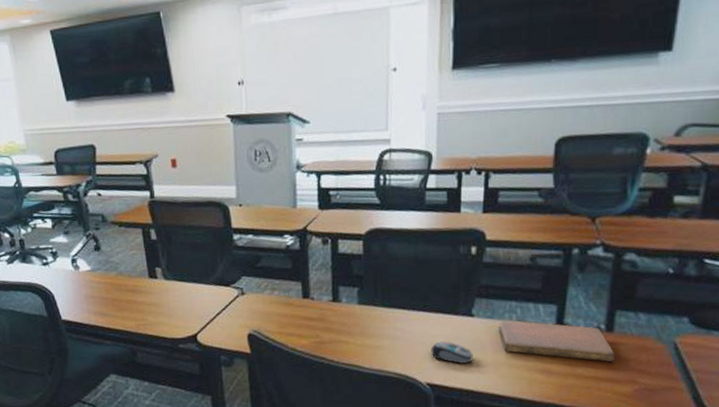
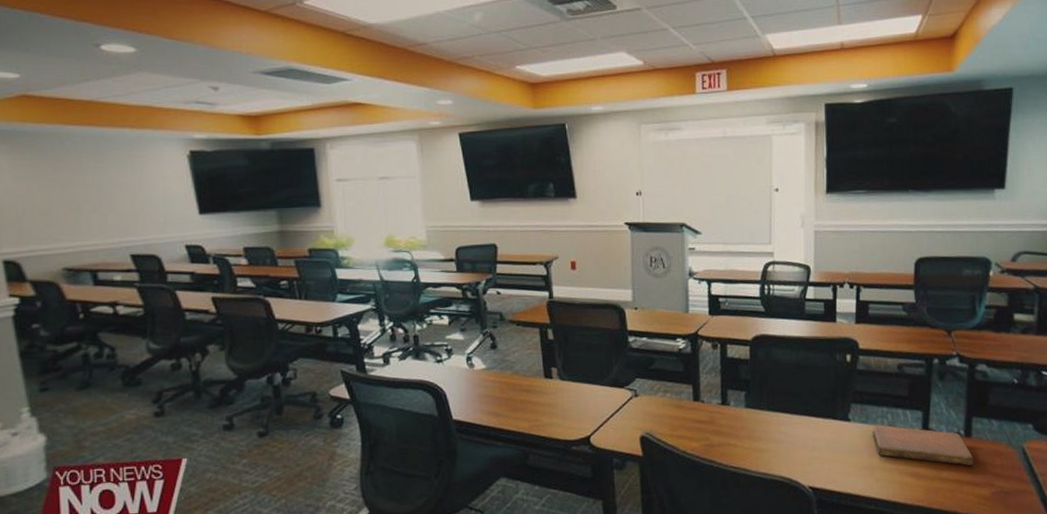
computer mouse: present [431,341,473,364] -> none [812,445,851,467]

